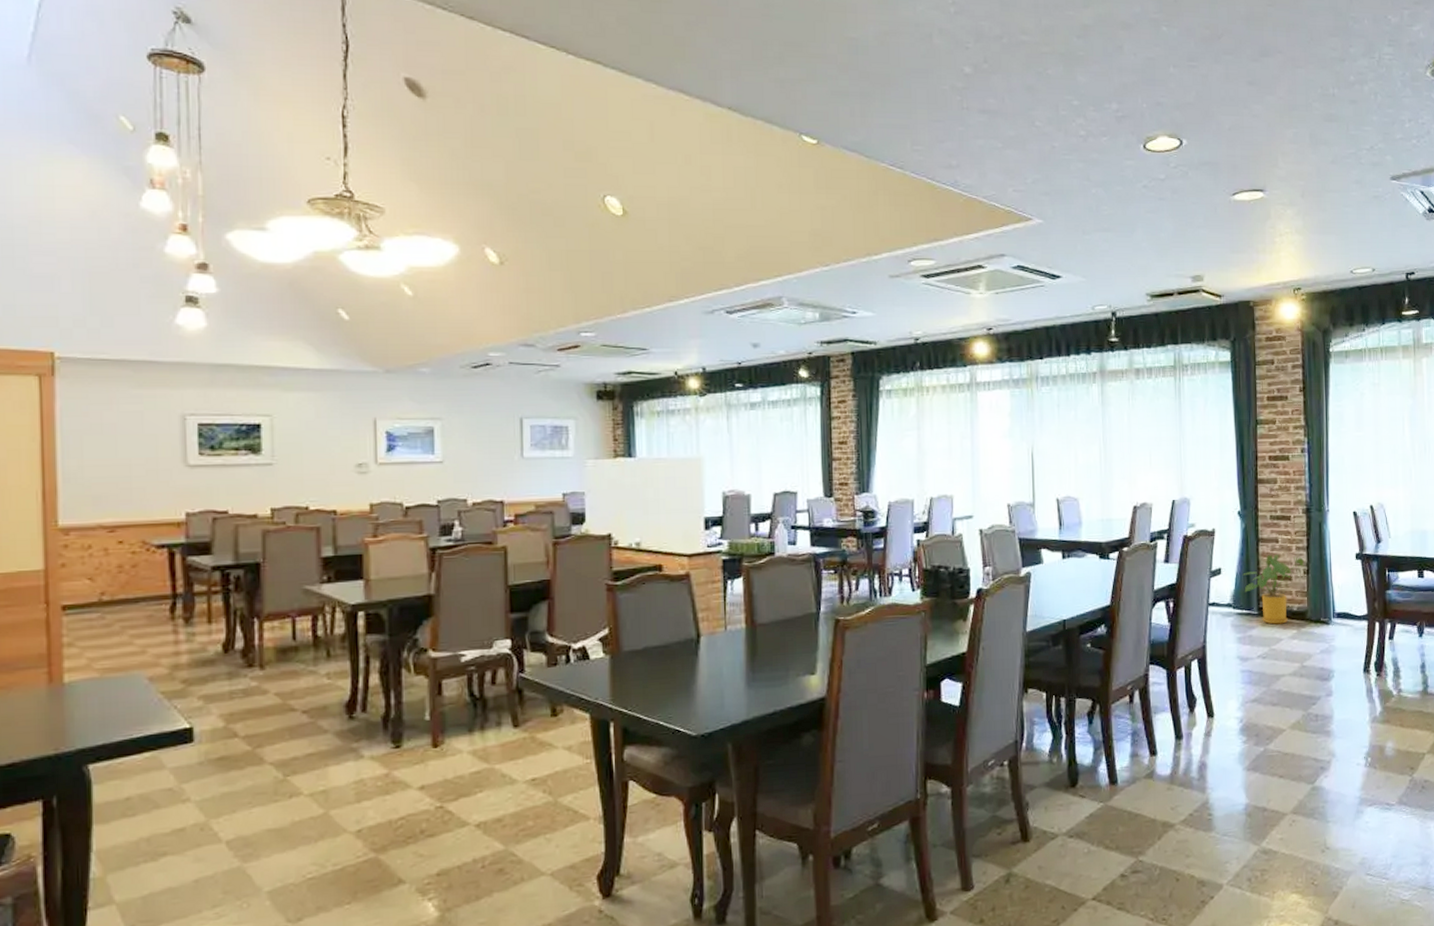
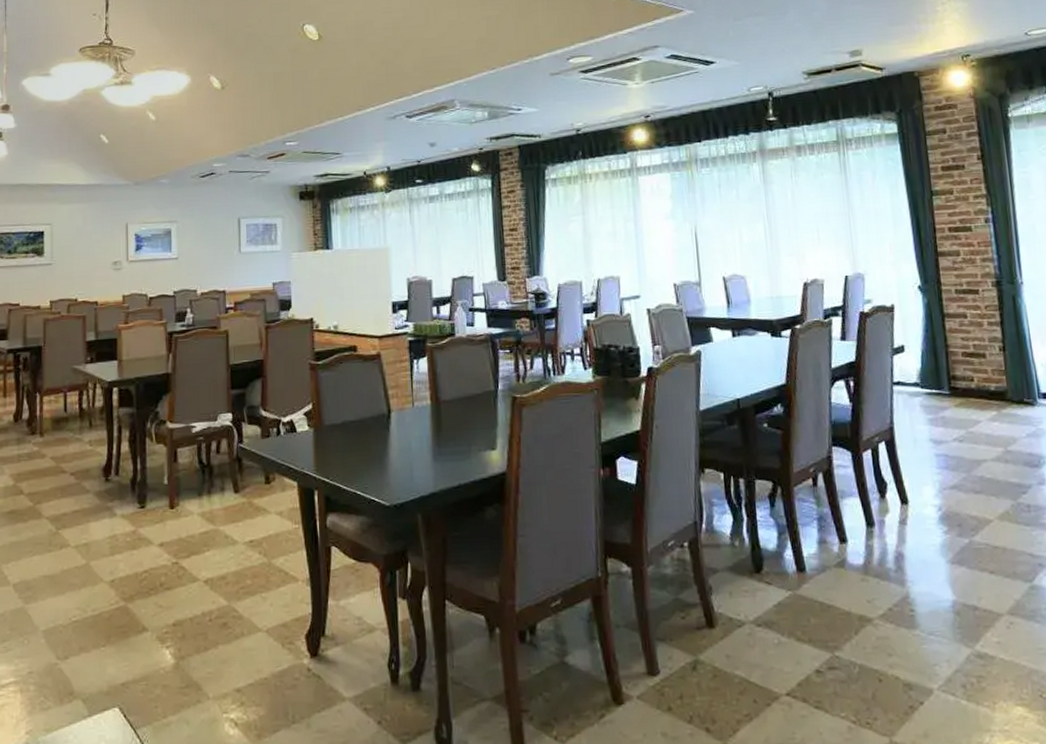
house plant: present [1244,555,1304,625] -> none [930,331,999,405]

